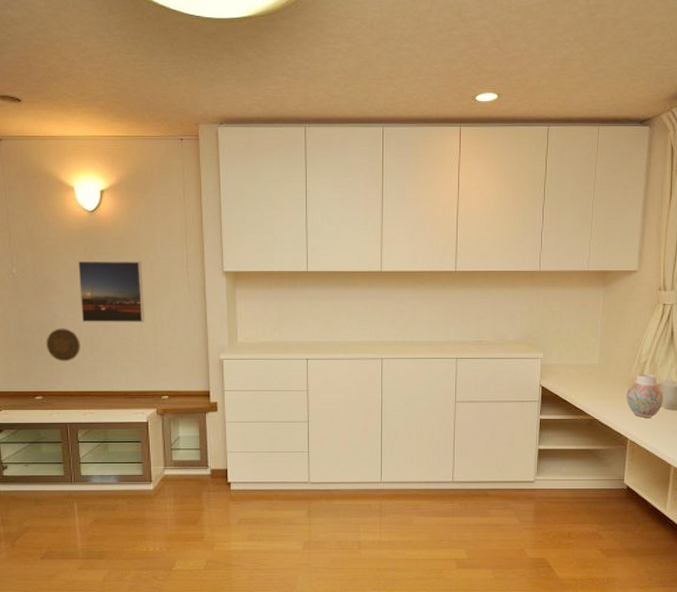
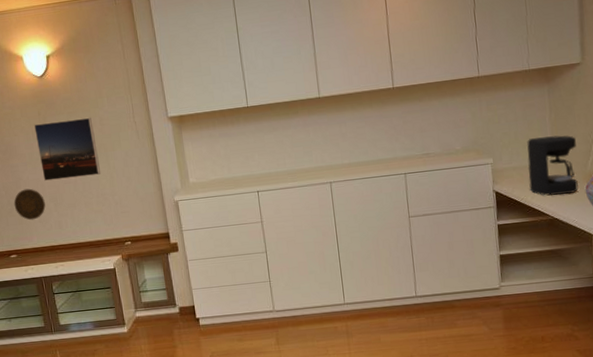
coffee maker: none [575,338,623,396] -> present [527,135,579,196]

